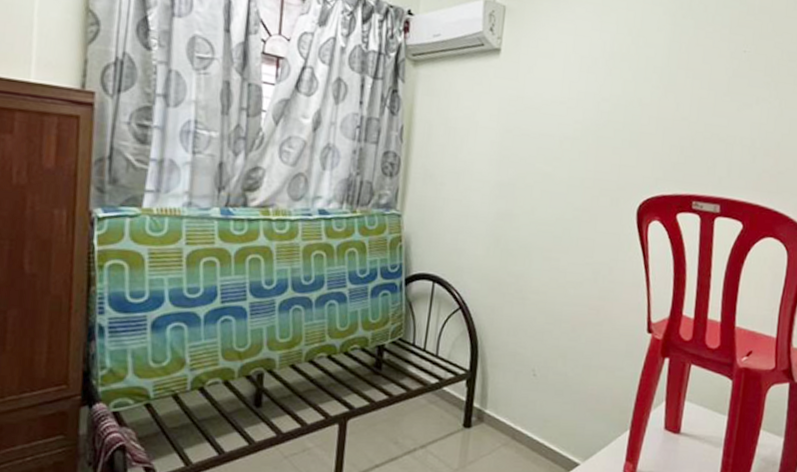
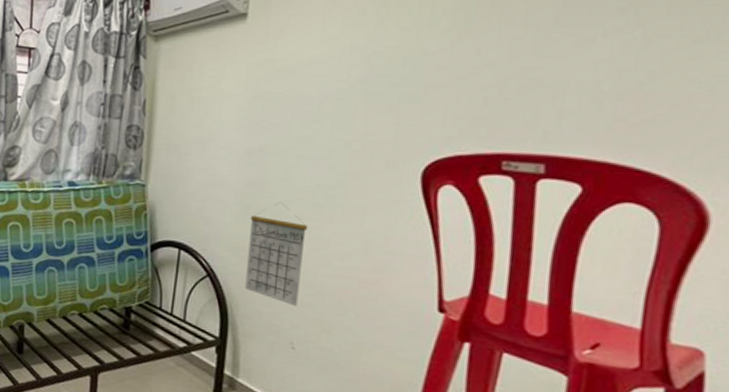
calendar: none [494,234,549,335] -> present [245,202,308,307]

